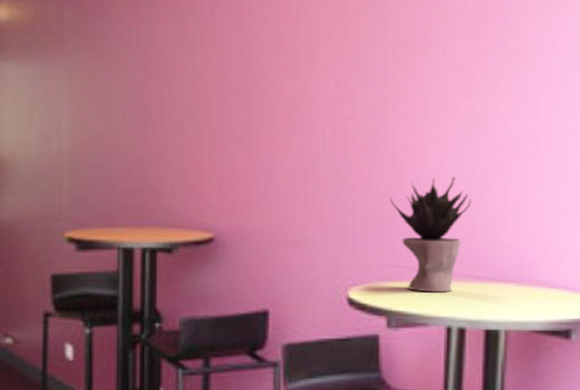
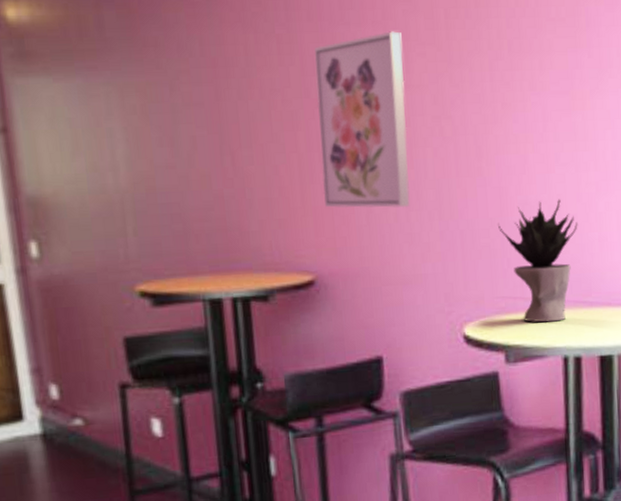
wall art: none [228,23,312,179] -> present [314,31,410,208]

